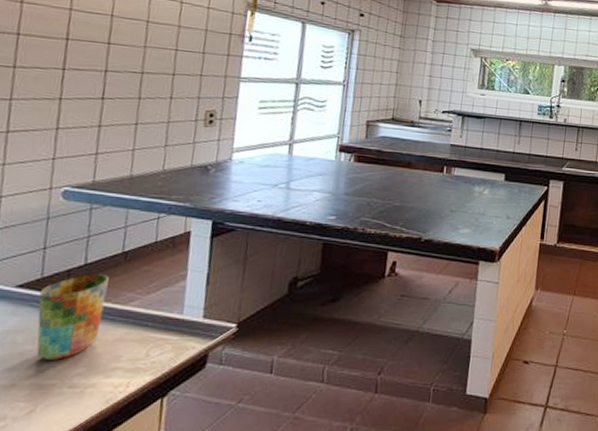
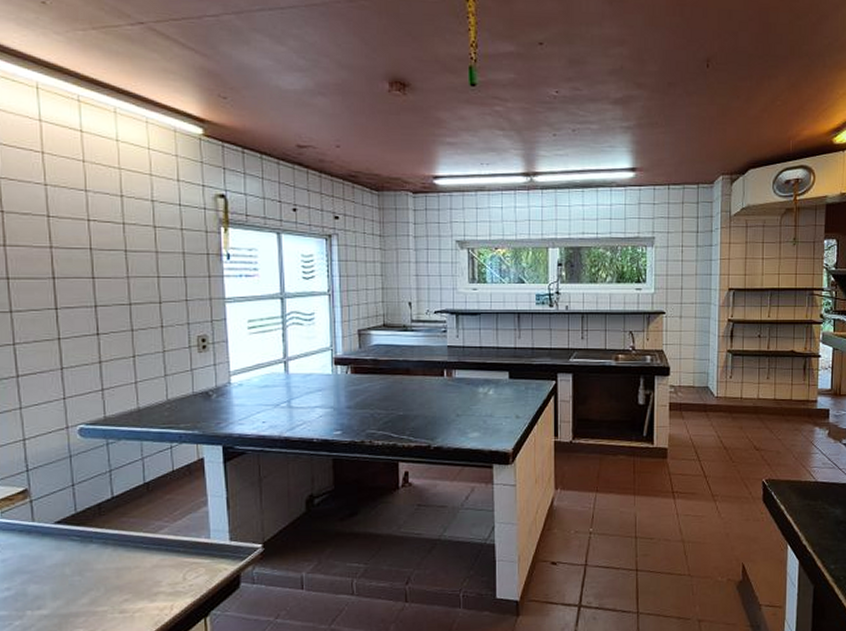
cup: present [36,274,109,360] -> none [77,506,137,589]

